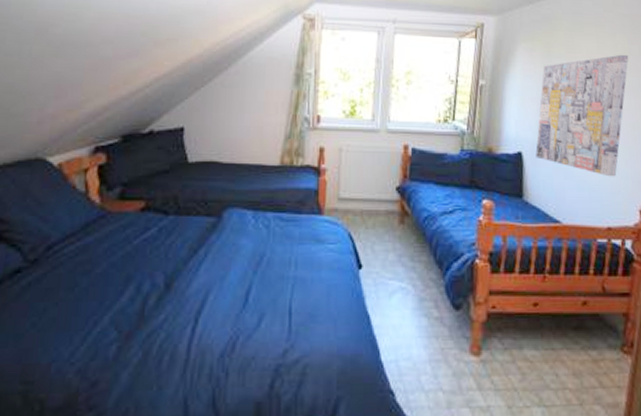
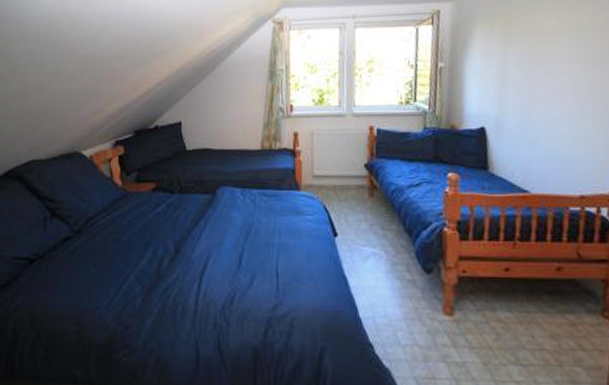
wall art: present [535,54,629,177] -> none [499,25,596,147]

